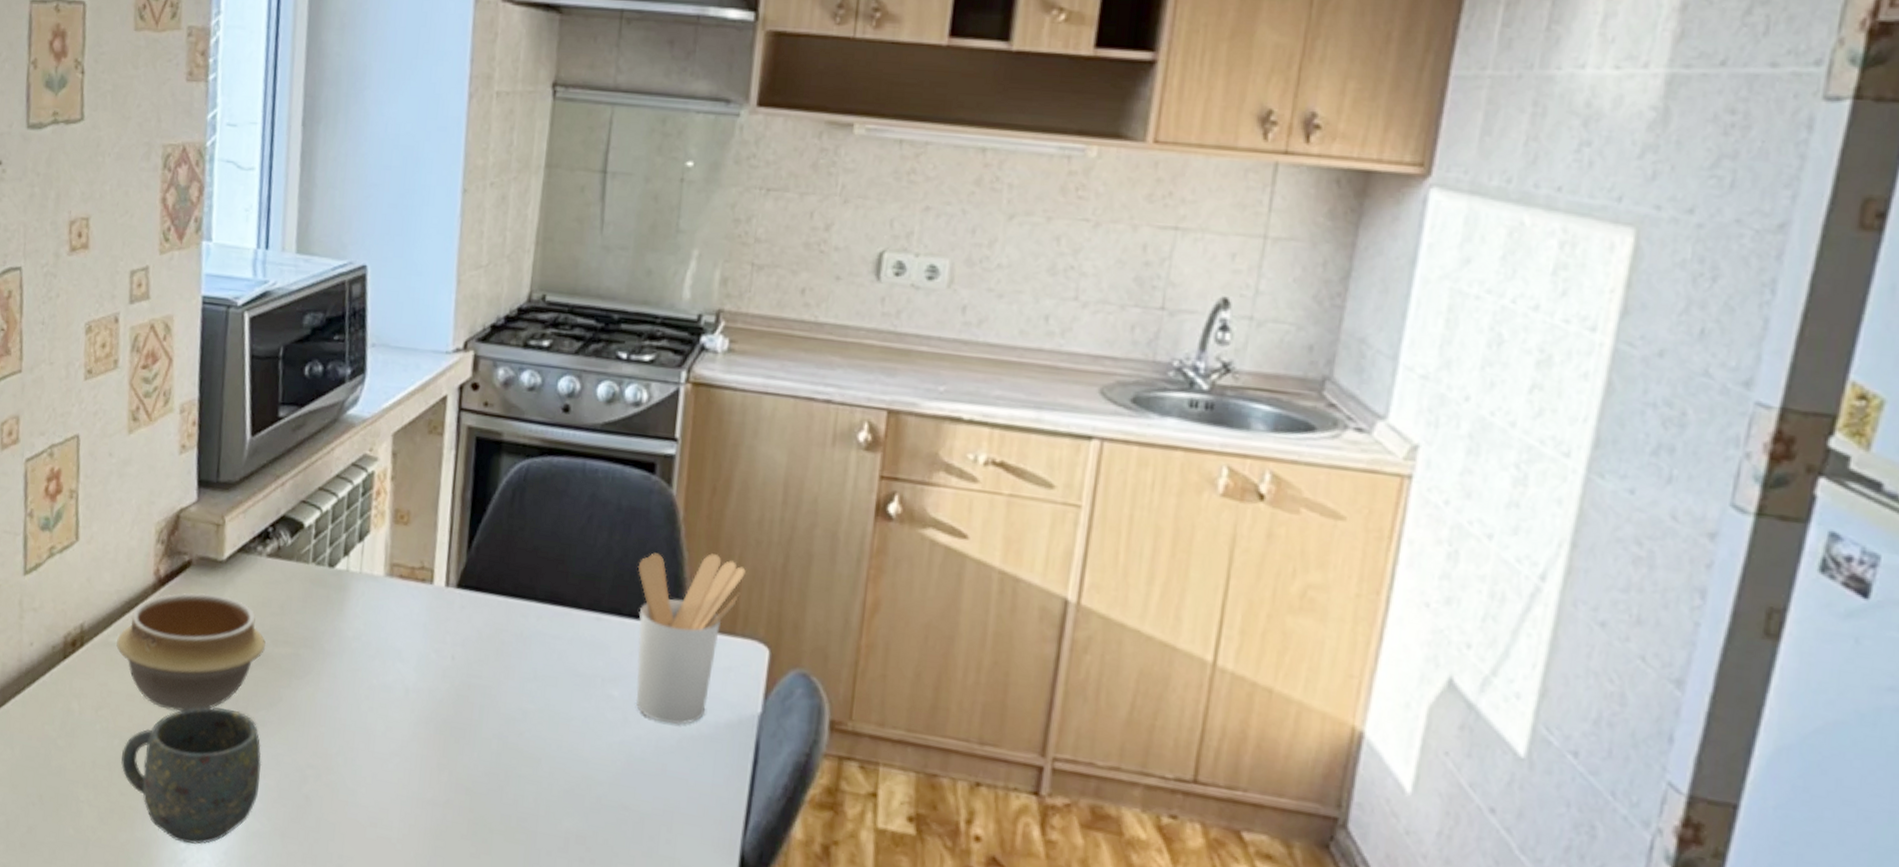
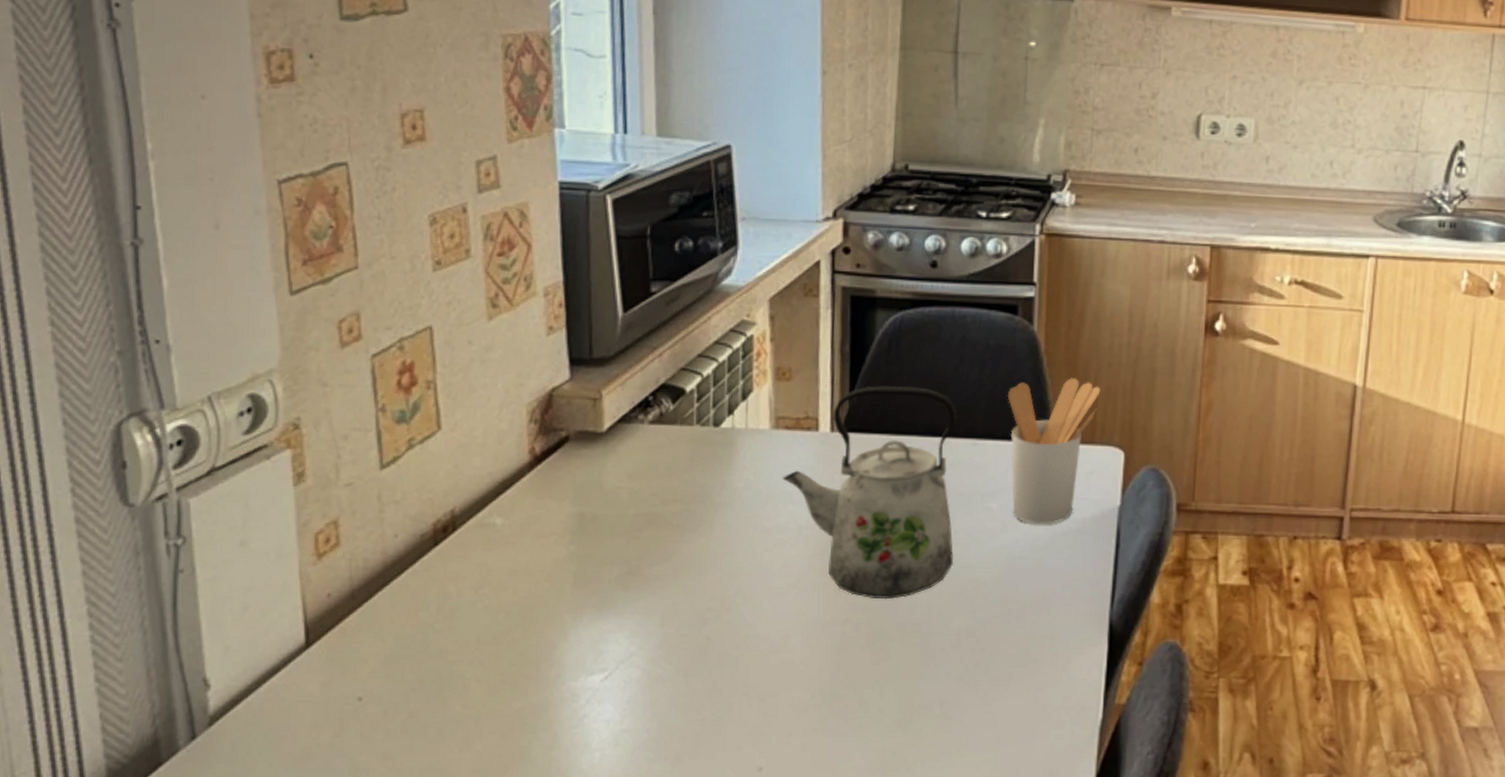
bowl: present [116,593,266,711] -> none [493,465,655,579]
mug: present [121,706,262,845] -> none [509,569,660,700]
kettle: none [393,539,582,786] -> present [782,385,958,600]

